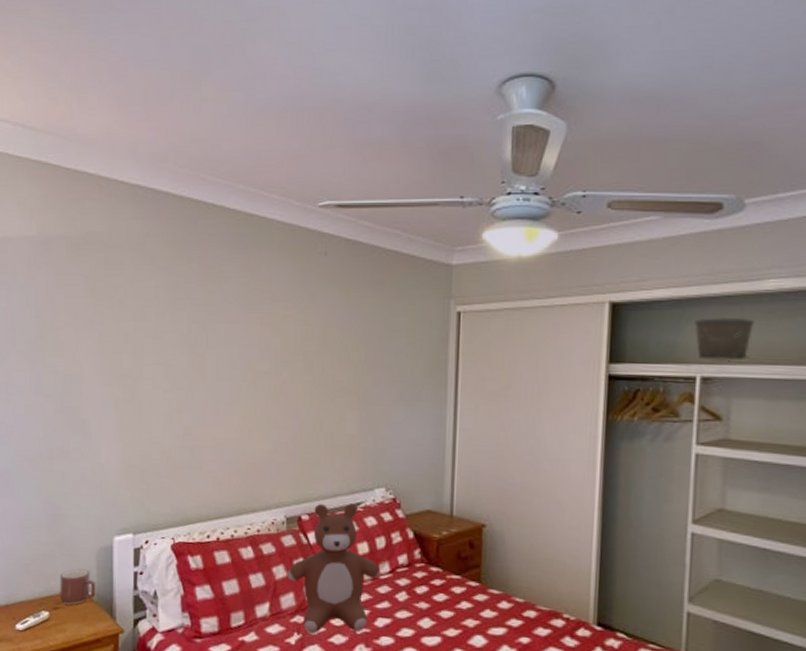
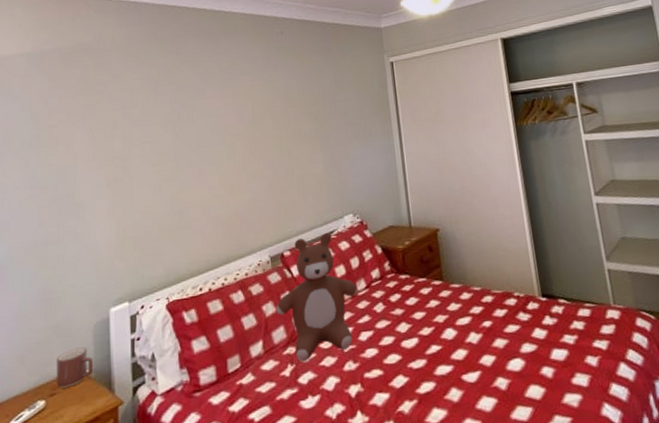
basket: present [694,316,755,361] -> none [563,36,604,70]

